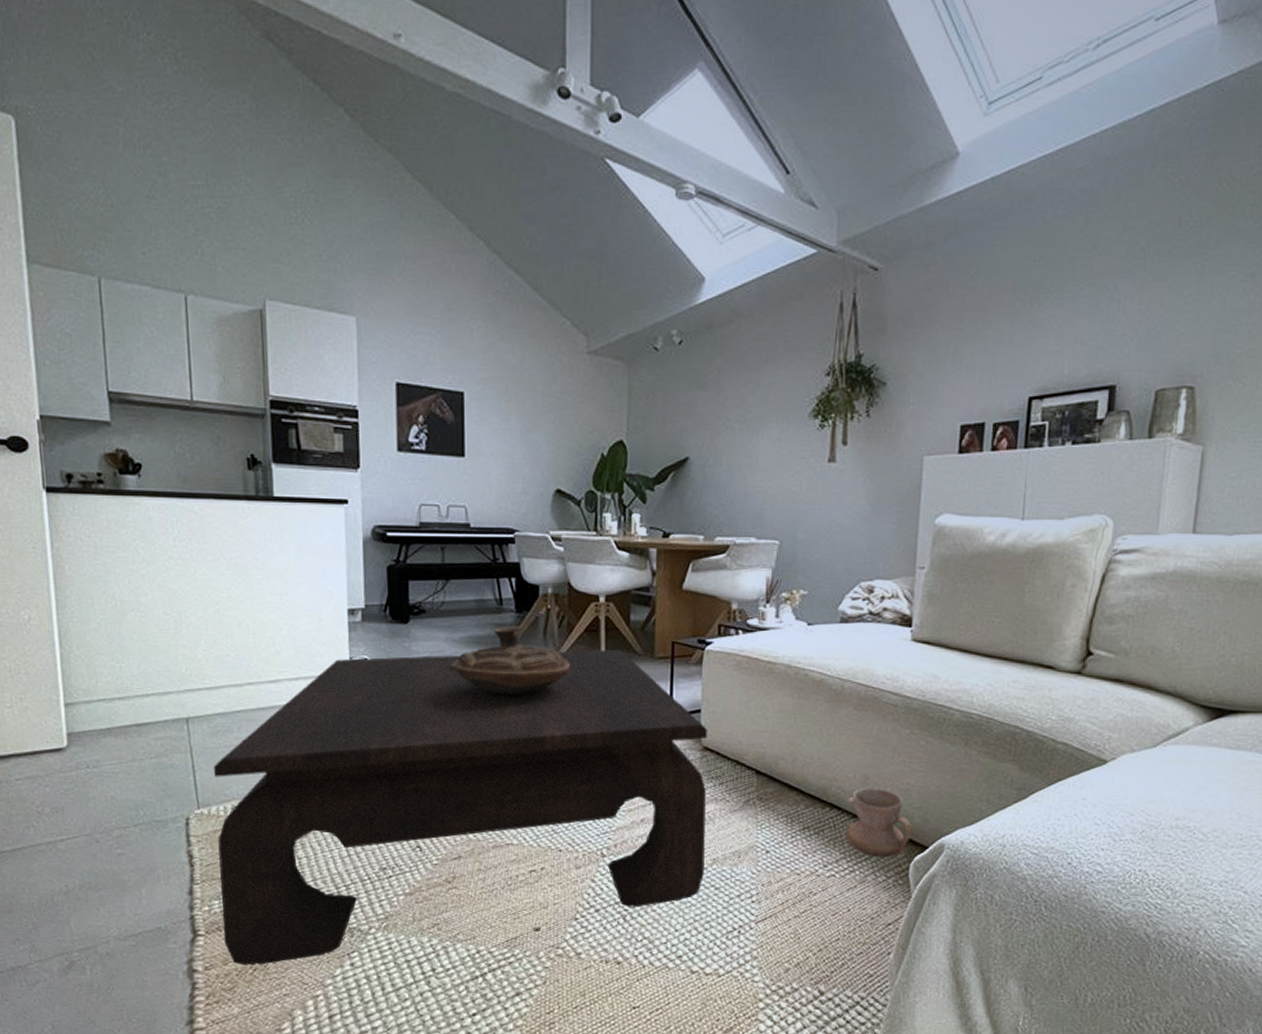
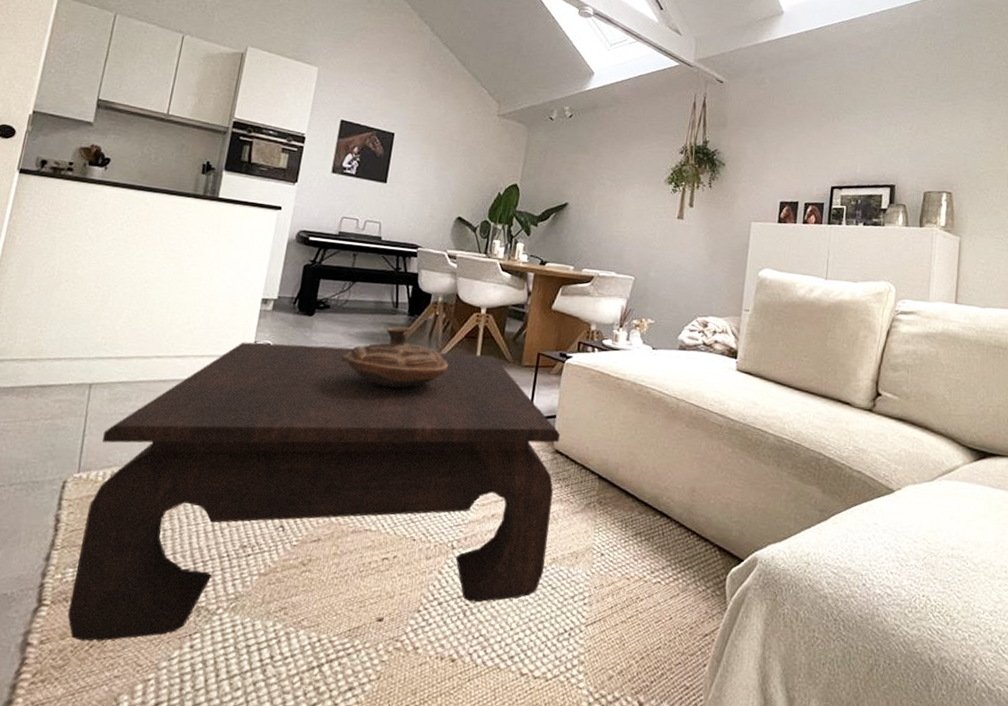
ceramic jug: present [846,787,912,858] -> none [672,498,730,568]

